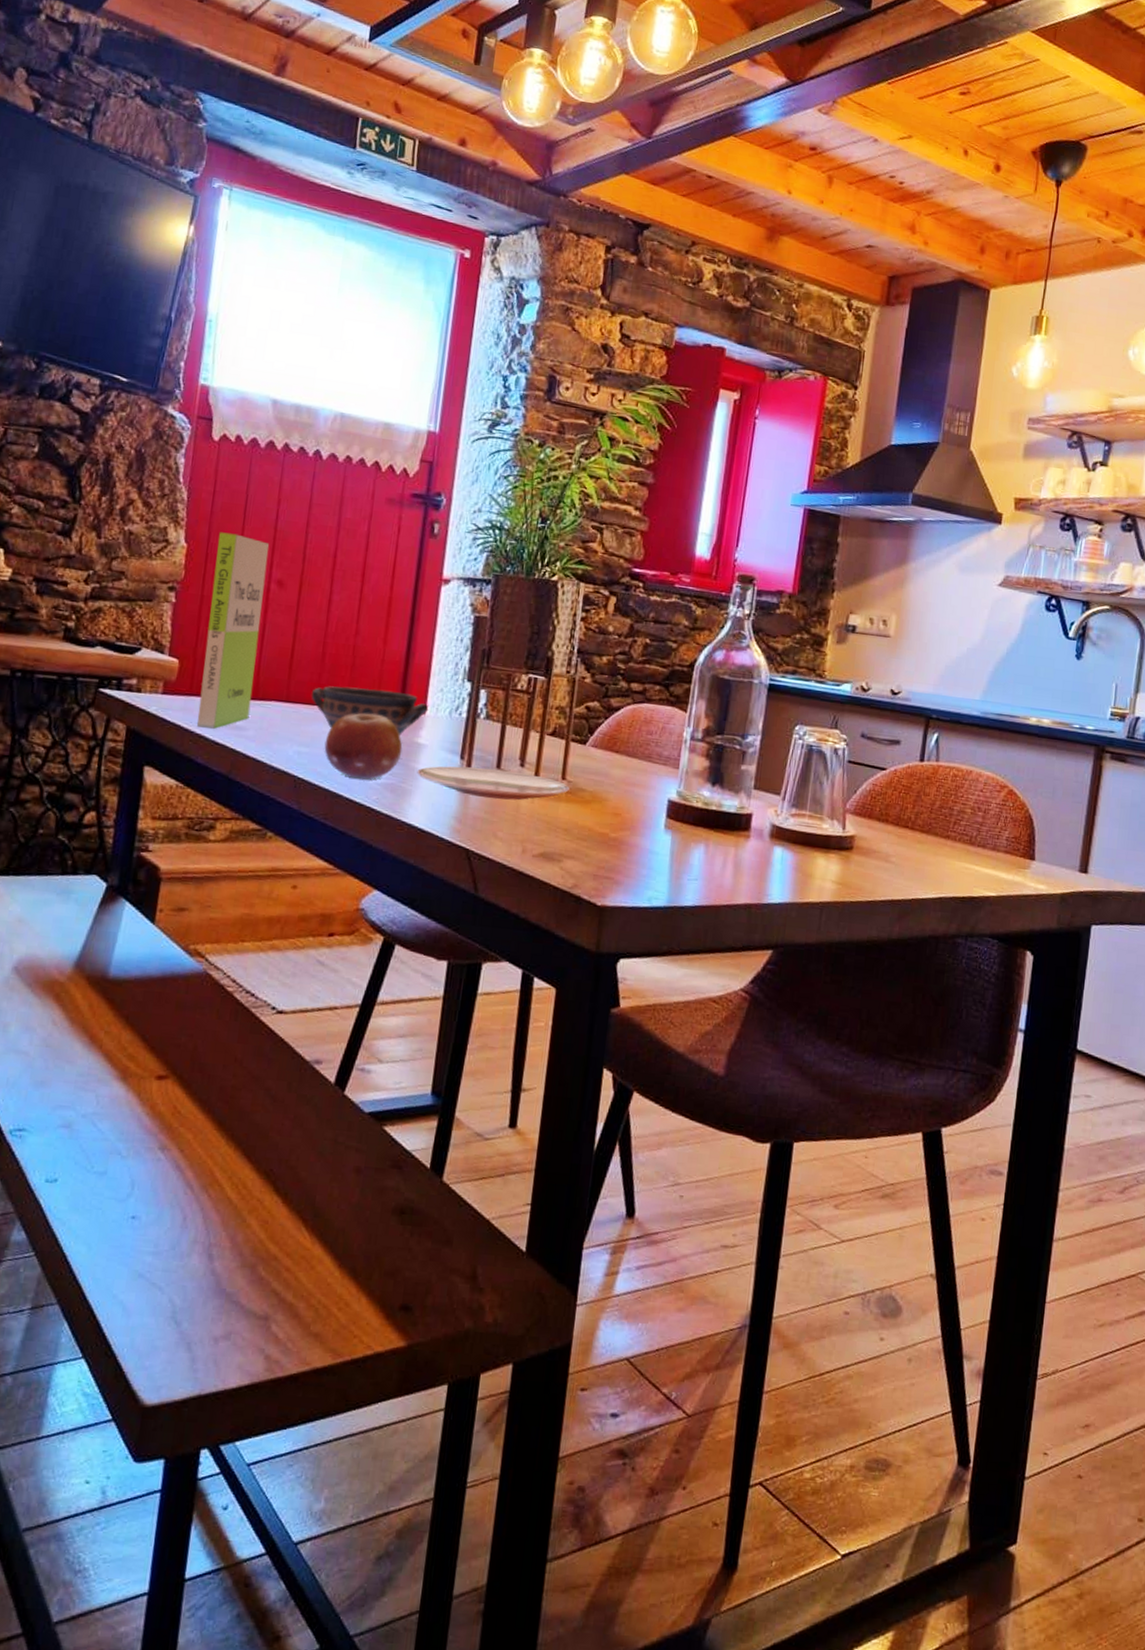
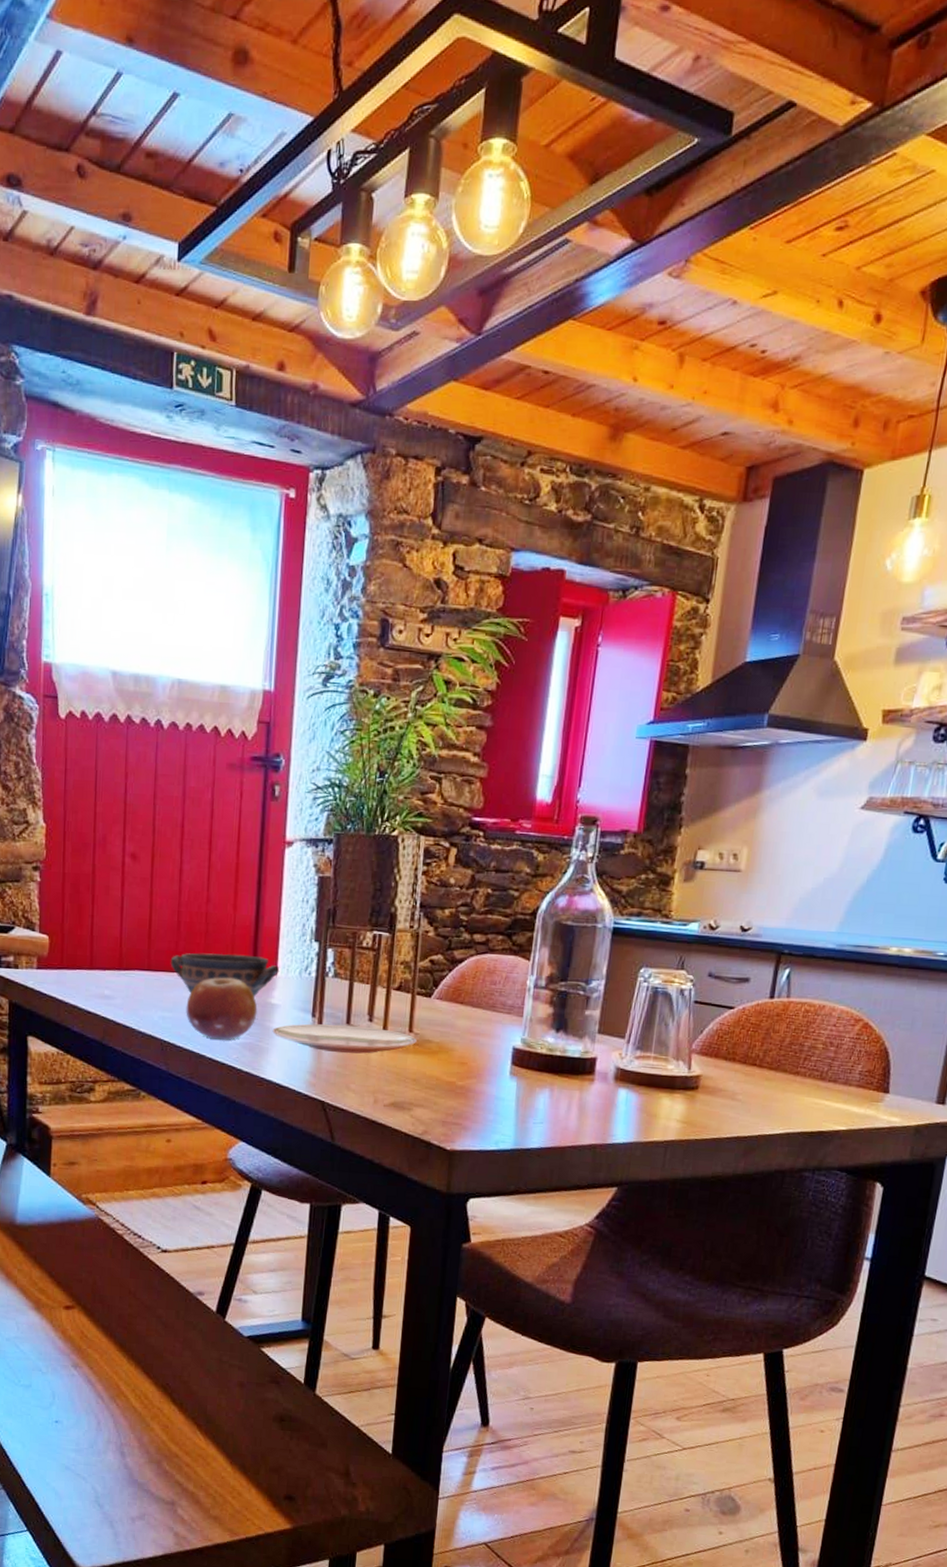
book: present [197,532,270,730] -> none [70,810,121,1000]

